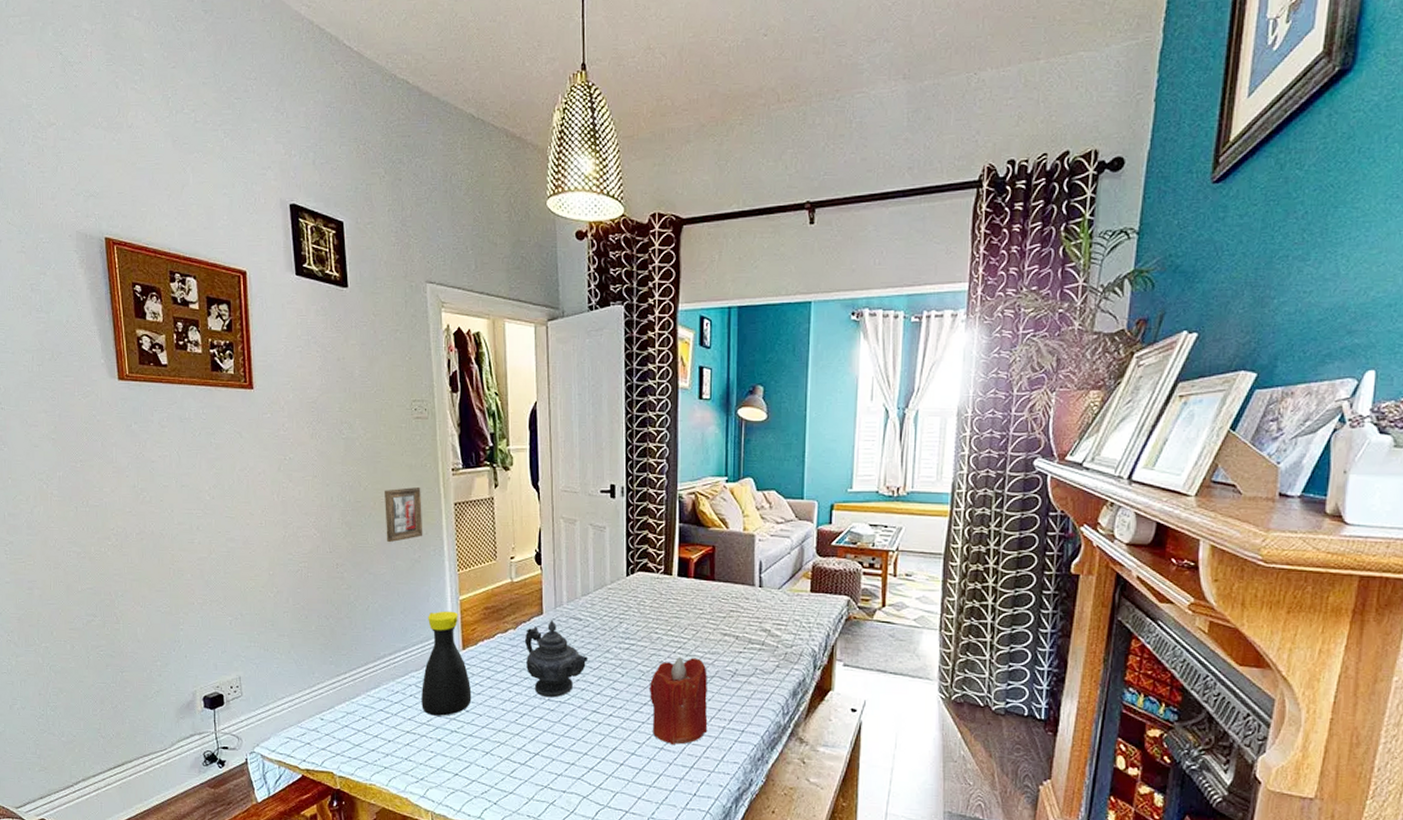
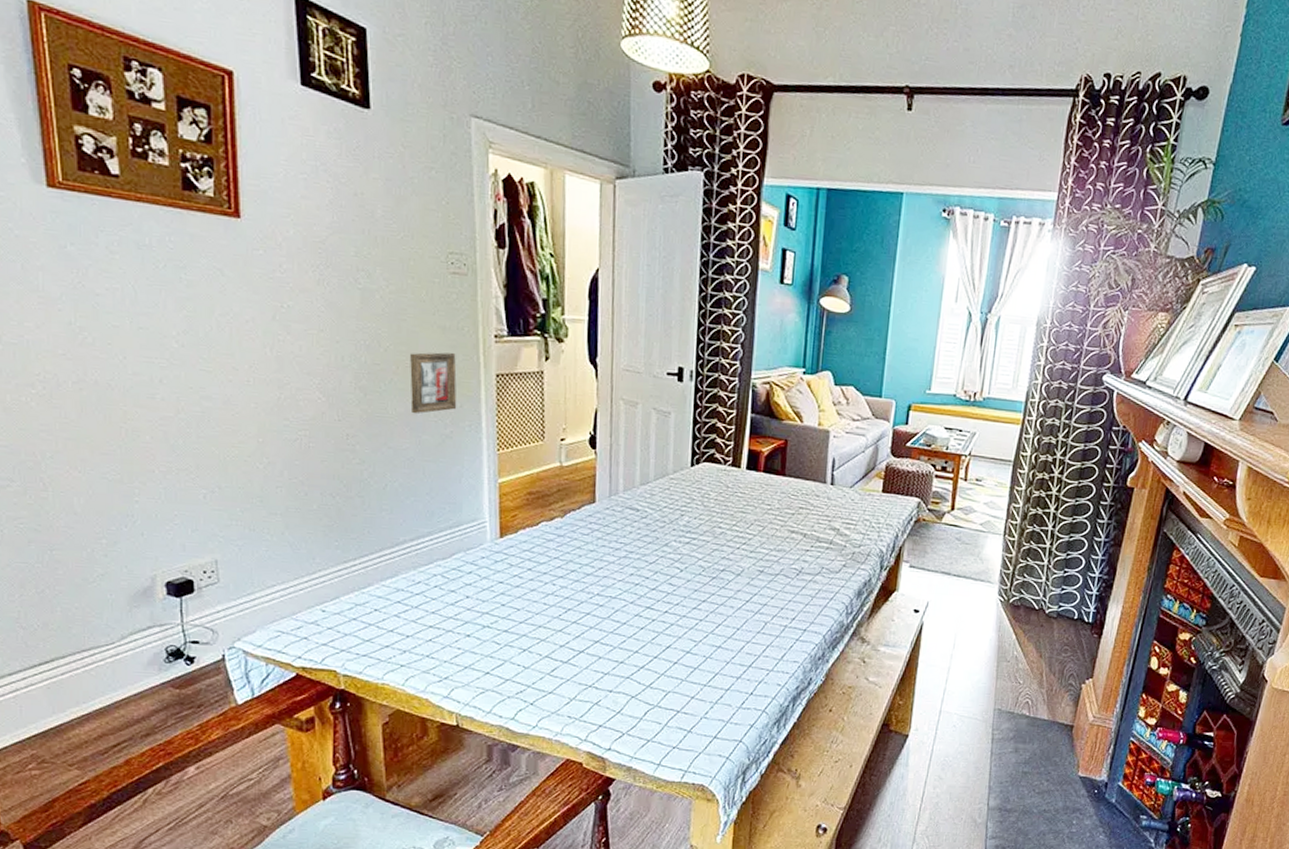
bottle: present [422,611,472,716] -> none [448,494,509,610]
teapot: present [524,619,589,698] -> none [572,509,645,593]
candle: present [650,657,708,746] -> none [709,553,772,644]

